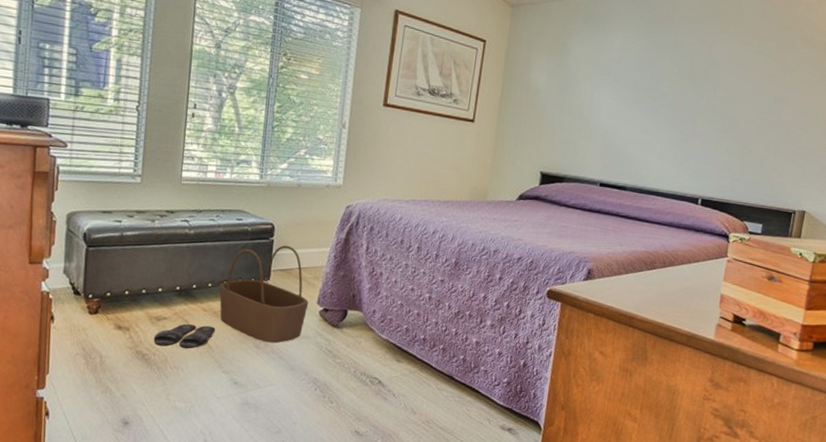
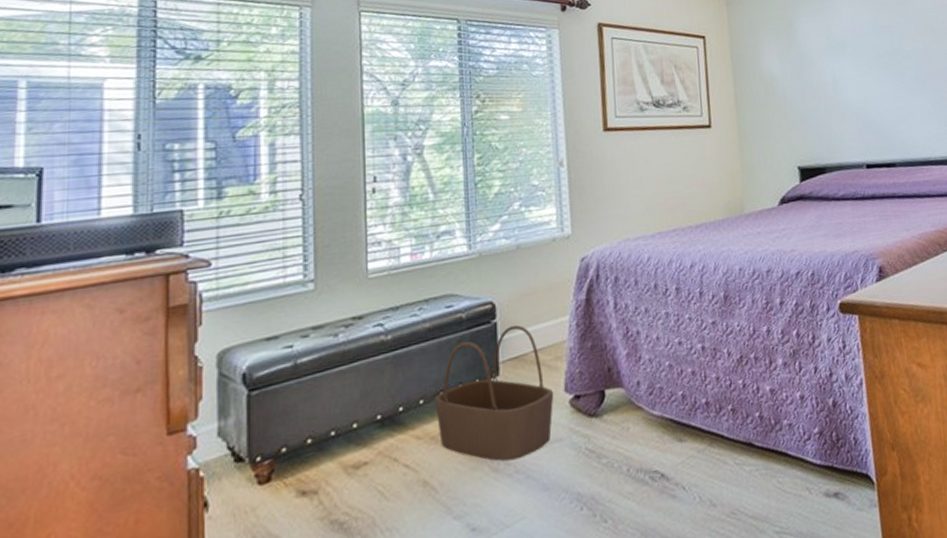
slippers: present [153,324,216,349] -> none [352,457,437,505]

